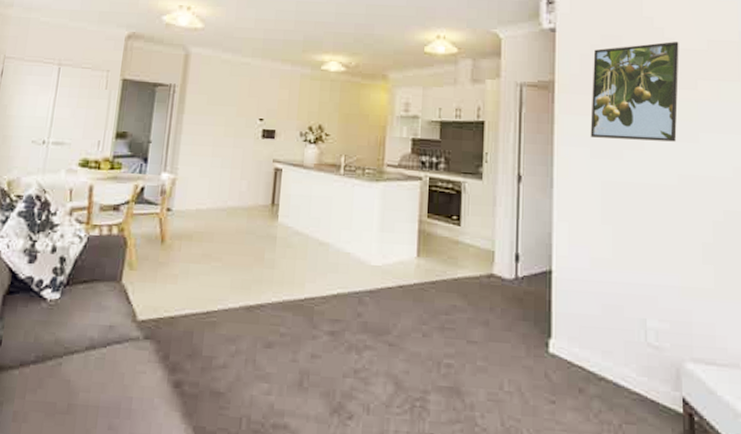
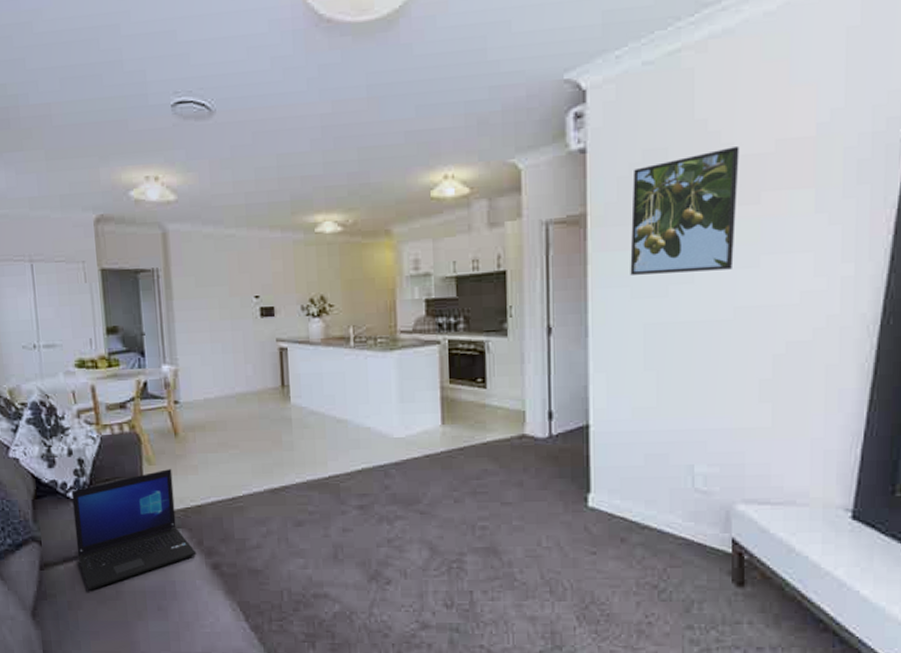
laptop: none [36,276,161,401] -> present [71,469,197,591]

